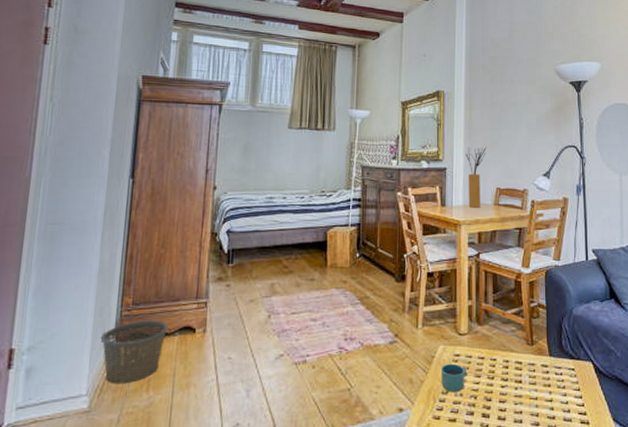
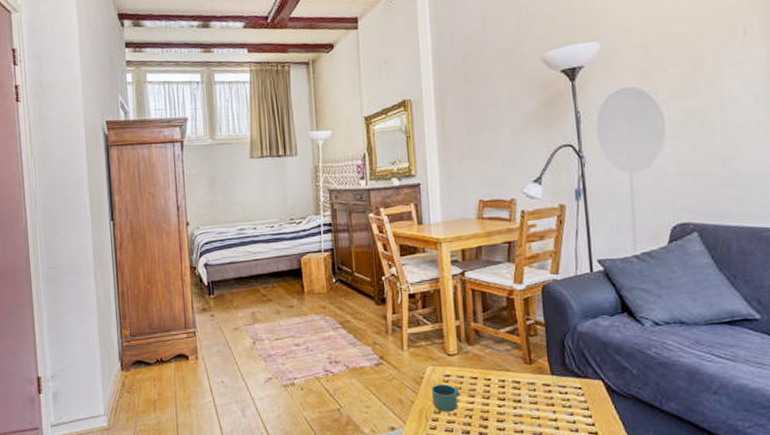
basket: present [101,320,169,383] -> none [109,349,165,405]
vase: present [465,146,487,208] -> none [440,156,465,224]

